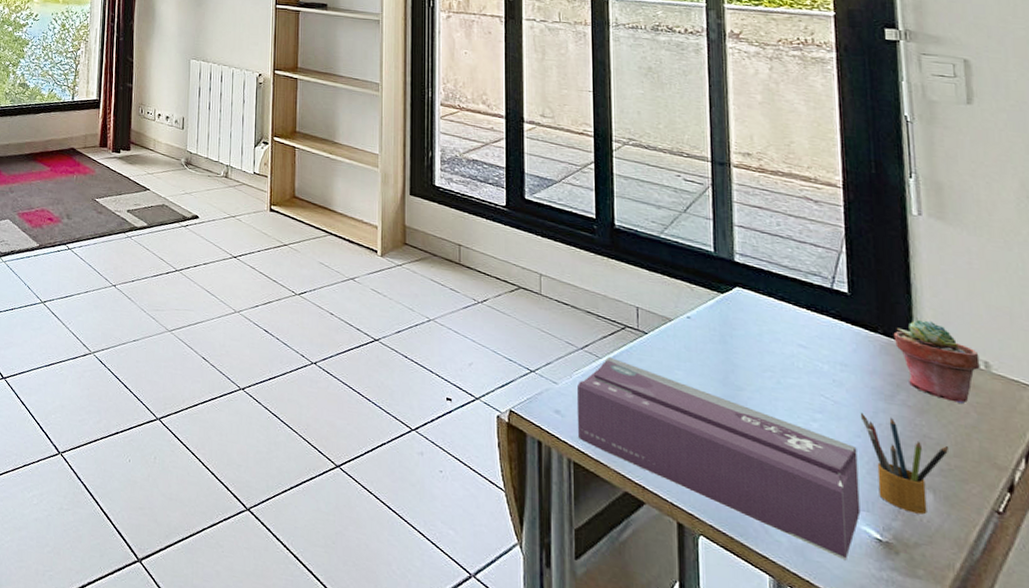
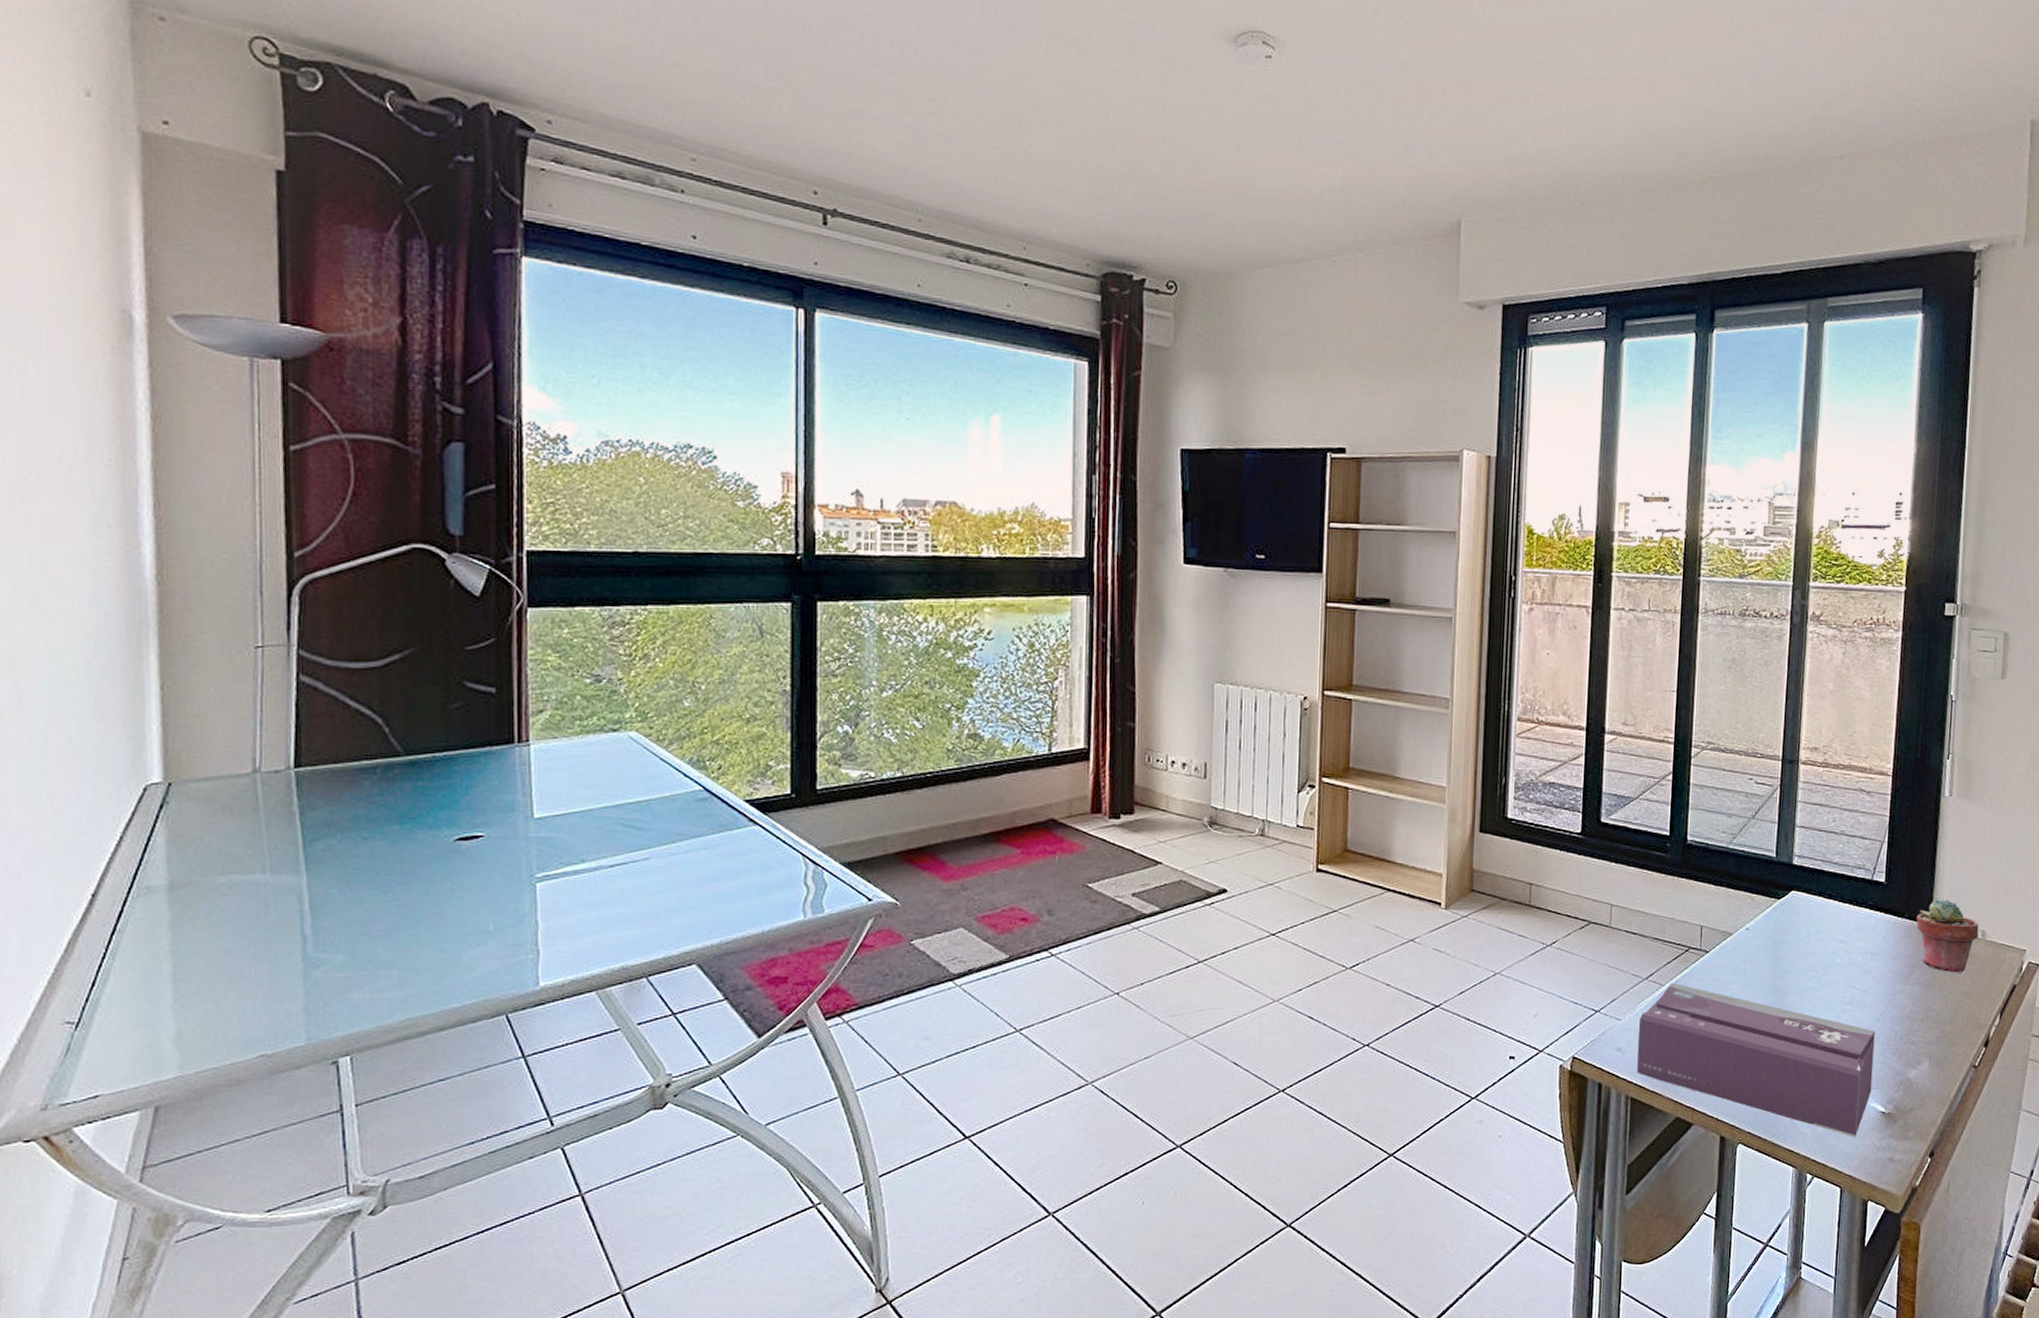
pencil box: present [860,412,949,515] -> none [1881,996,1946,1082]

